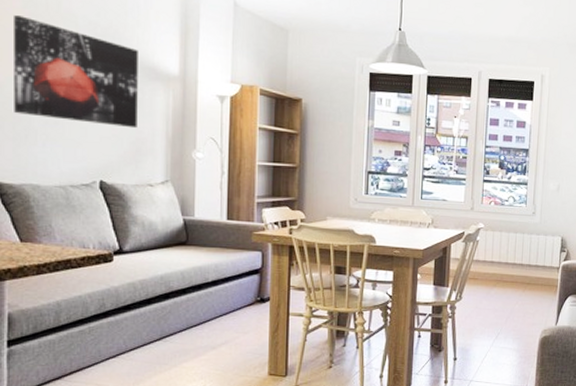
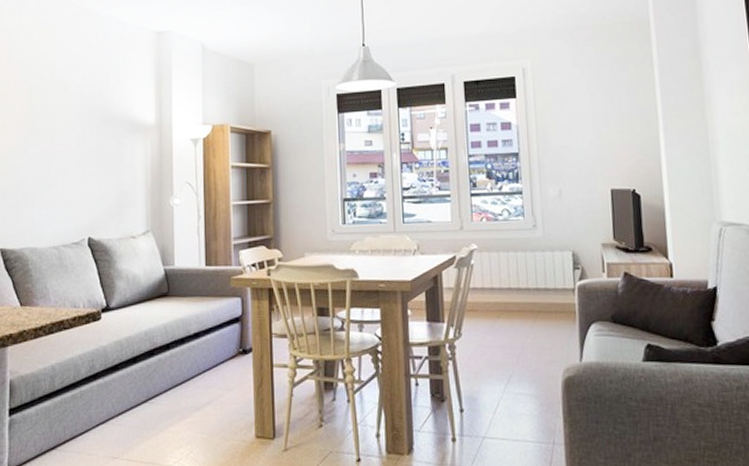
wall art: present [12,15,138,129] -> none [15,90,120,182]

